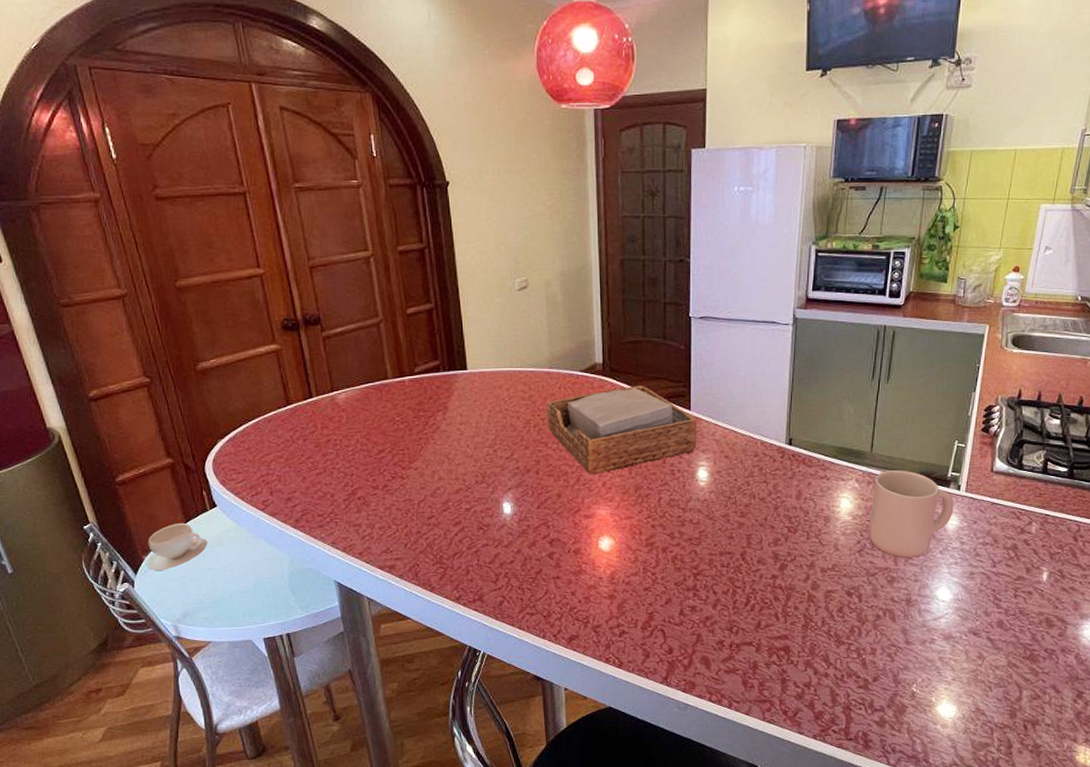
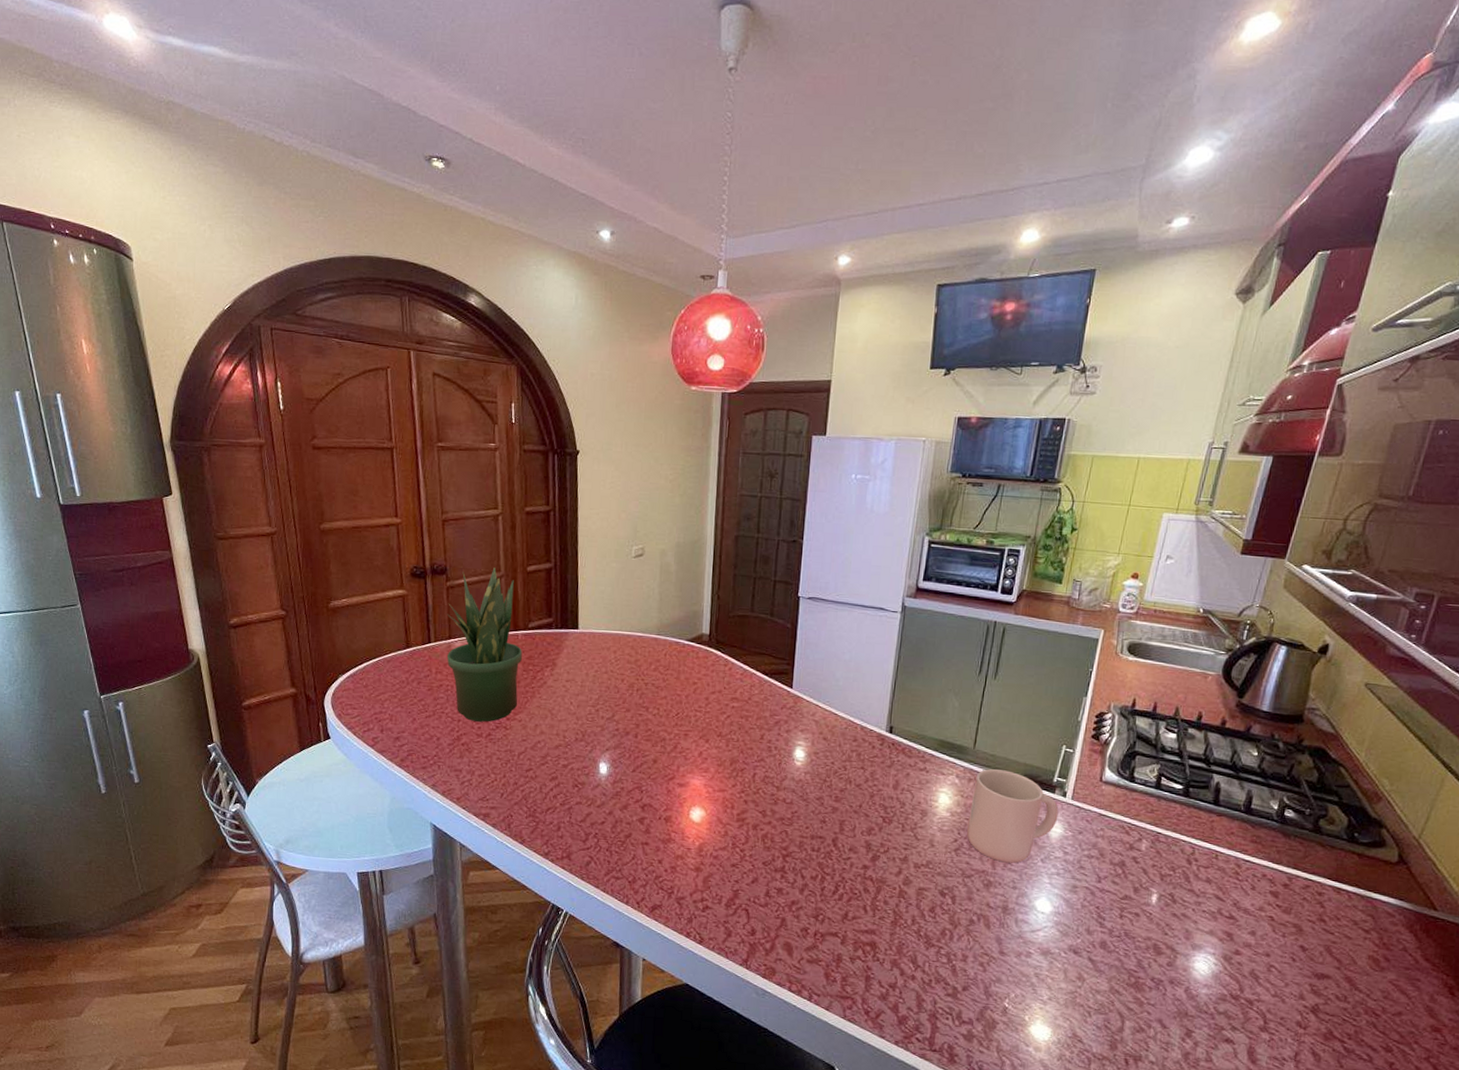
teacup: present [146,522,208,570] -> none [259,751,318,795]
planter: none [325,313,412,474] -> present [446,568,523,722]
napkin holder: present [547,386,697,475] -> none [650,659,798,744]

